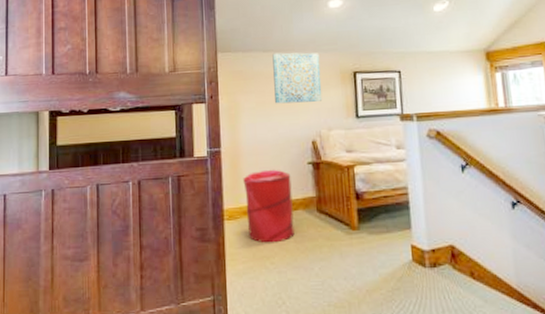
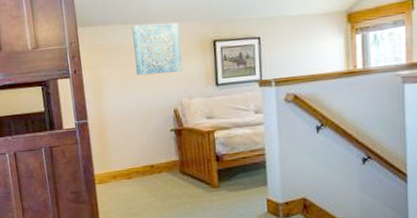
laundry hamper: present [243,169,295,243] -> none [110,137,160,203]

